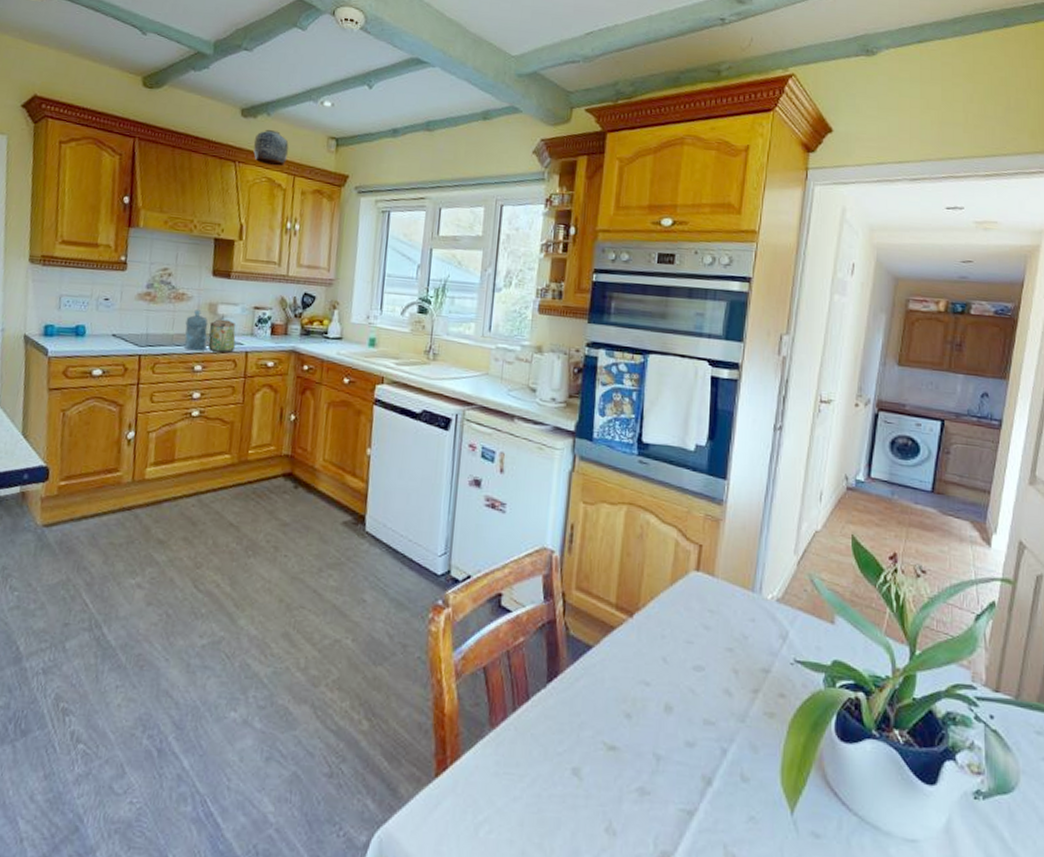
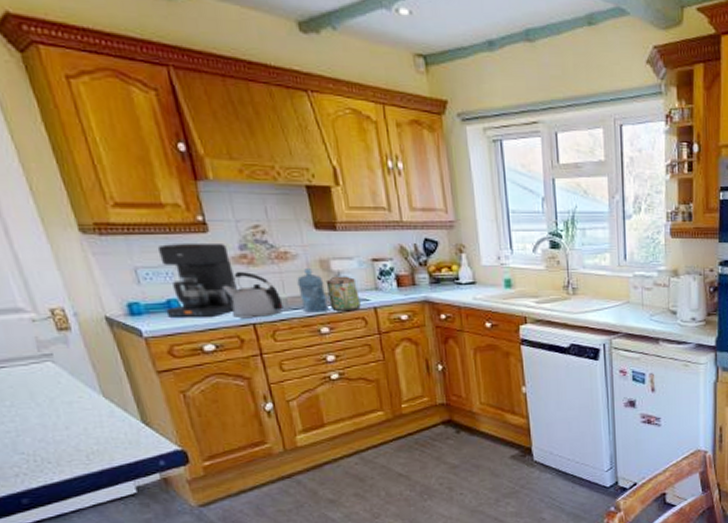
coffee maker: none [72,278,137,345] -> present [157,244,237,317]
kettle: none [123,307,169,350] -> present [223,272,284,319]
decorative jar: present [253,130,289,167] -> none [323,48,371,94]

